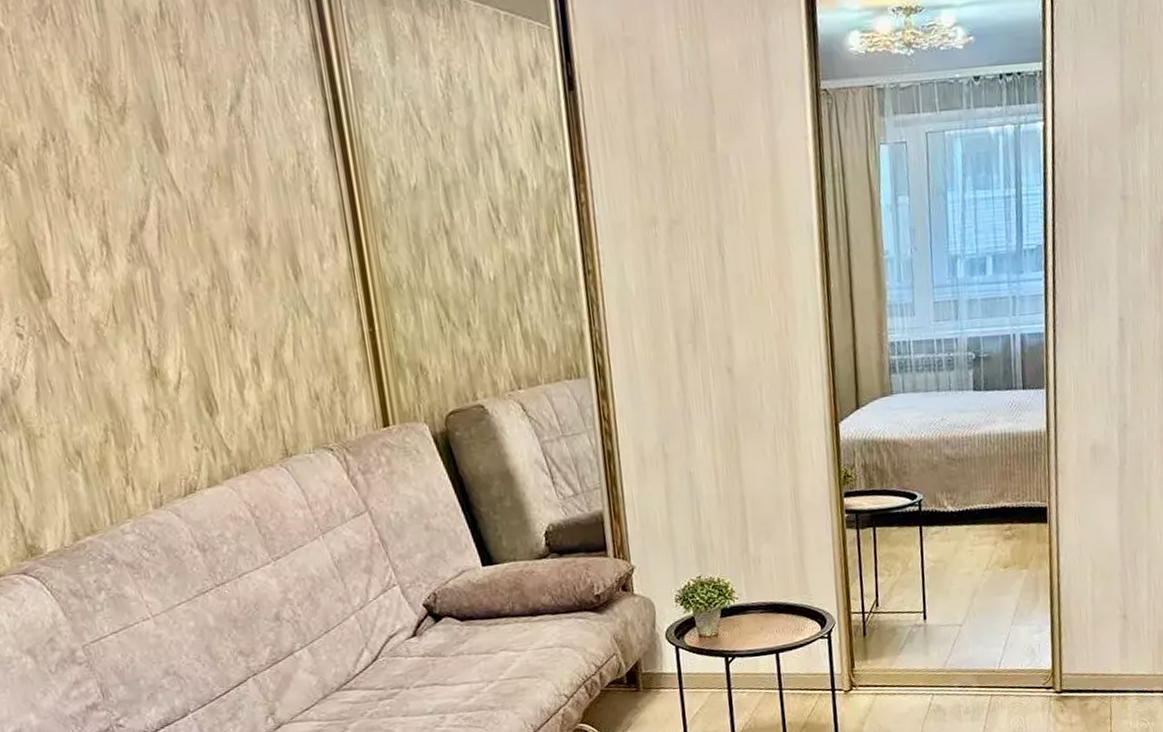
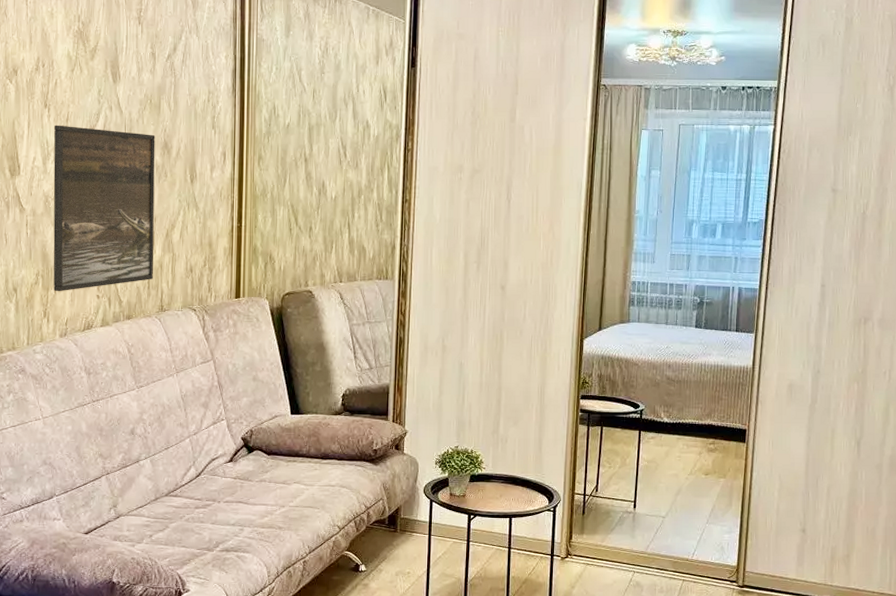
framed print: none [86,220,268,450] -> present [53,125,155,292]

